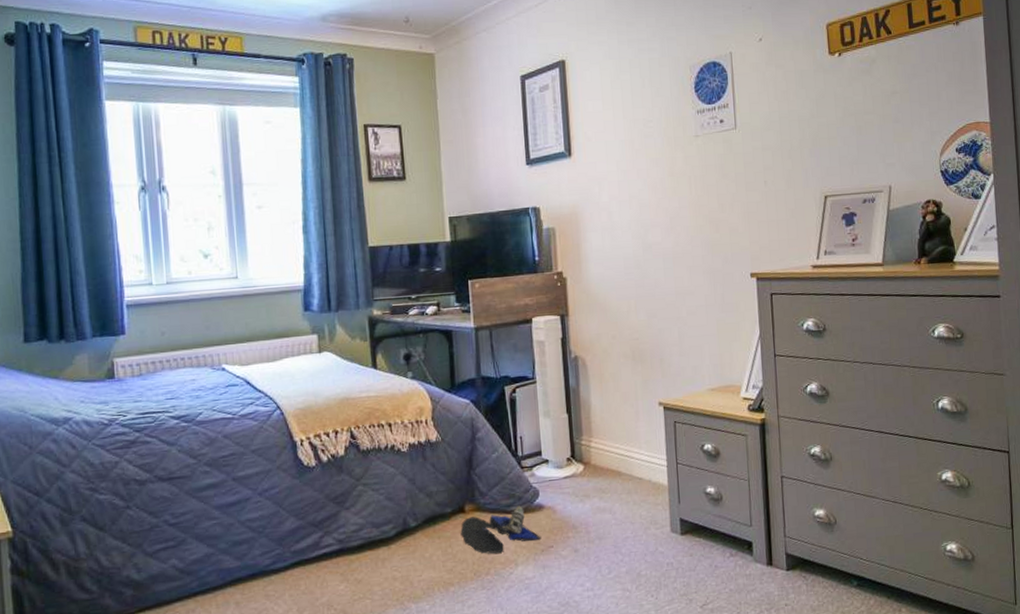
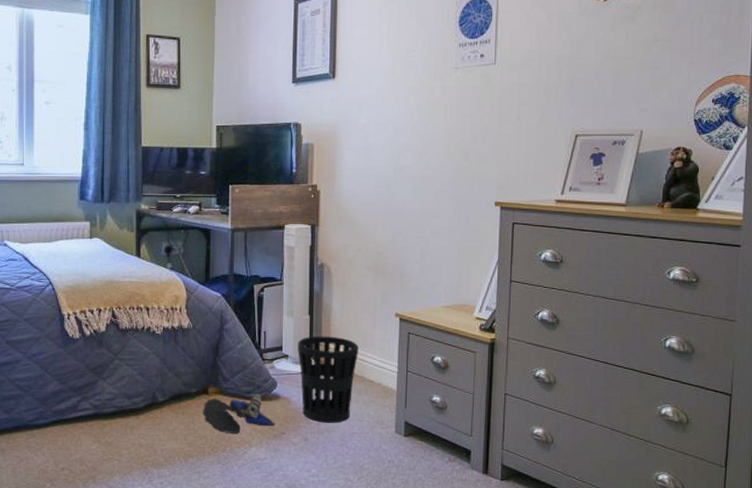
wastebasket: none [558,434,624,530] -> present [298,336,359,423]

